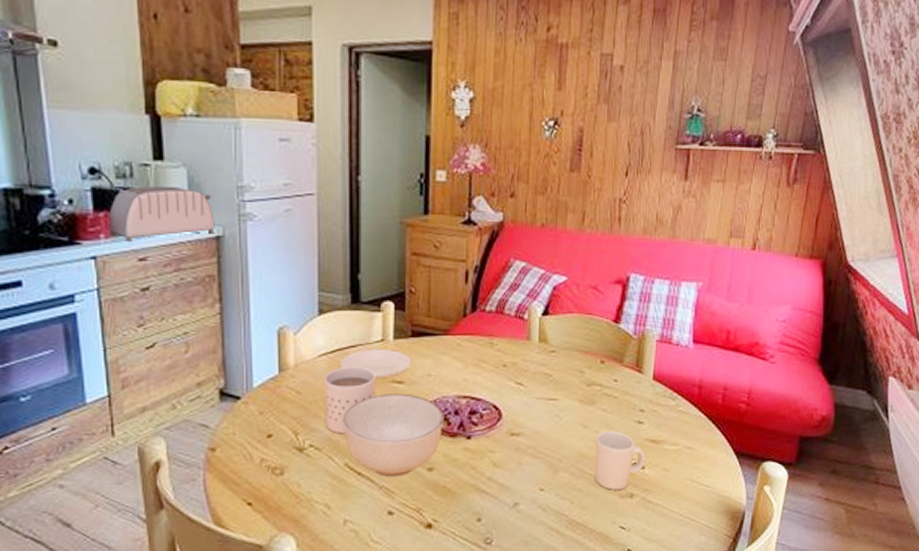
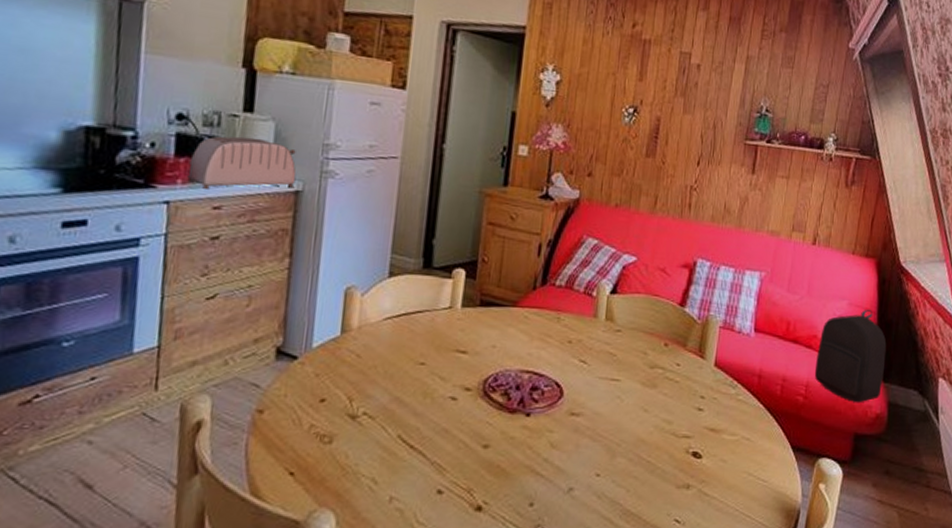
mug: present [324,366,376,434] -> none [382,331,440,403]
plate: present [339,348,411,379] -> none [404,315,477,347]
bowl: present [343,393,444,477] -> none [400,363,505,453]
mug: present [594,431,645,490] -> none [652,416,704,480]
backpack: none [756,312,833,407] -> present [814,309,887,403]

